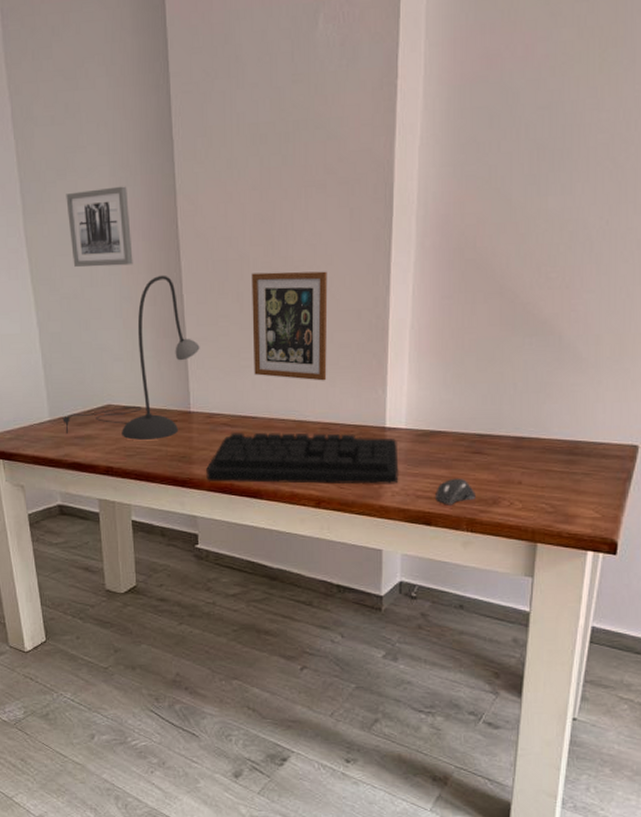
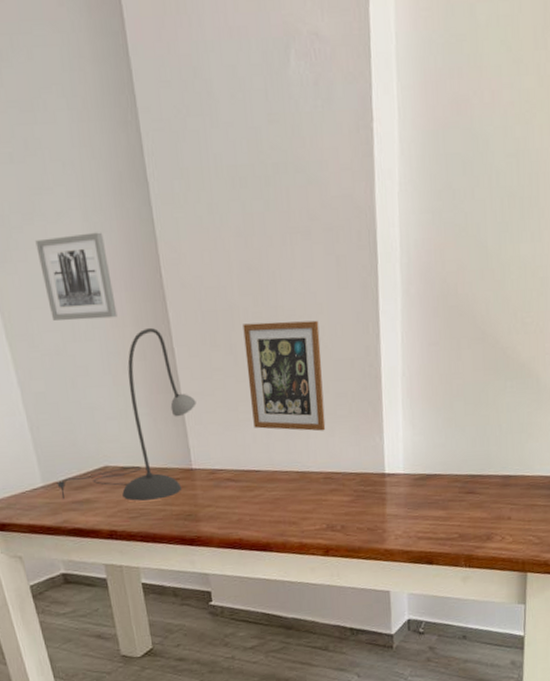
keyboard: present [206,432,399,485] -> none [213,481,401,538]
computer mouse: present [435,478,475,505] -> none [435,517,471,544]

